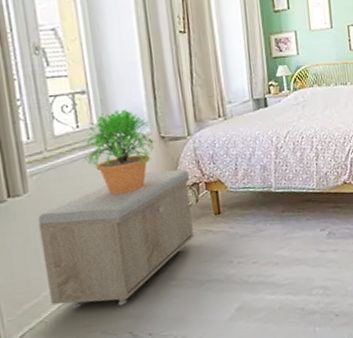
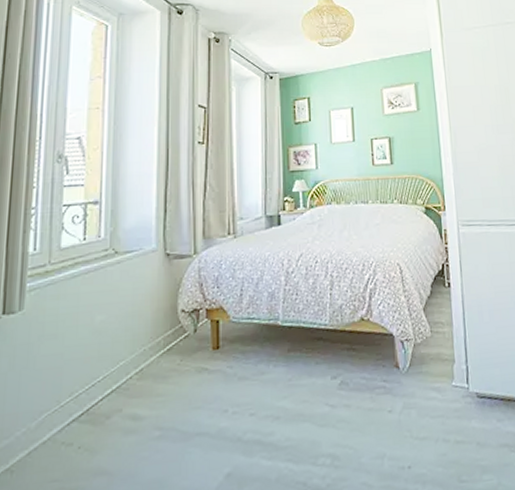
storage bench: present [37,169,194,309] -> none [22,292,190,457]
potted plant: present [80,109,155,195] -> none [83,222,160,318]

